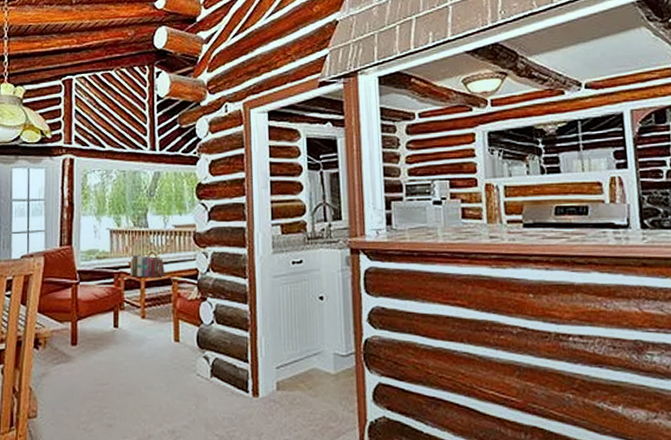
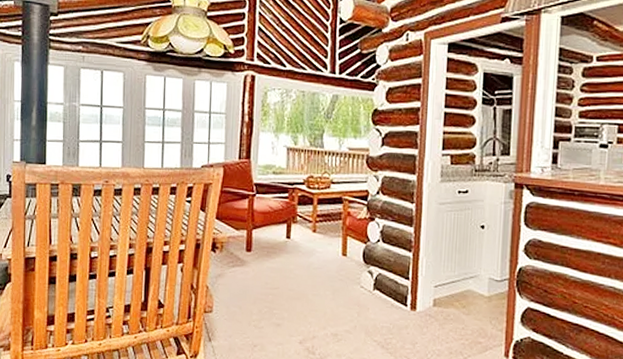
books: present [130,254,165,278] -> none [304,172,337,196]

